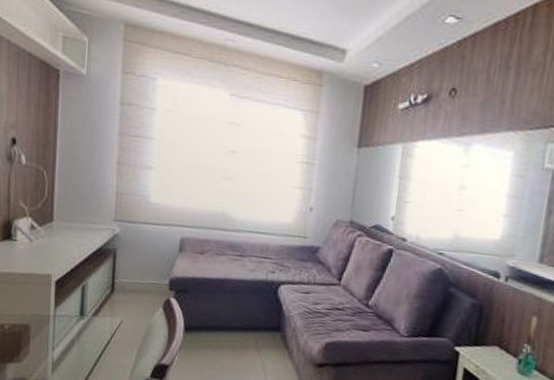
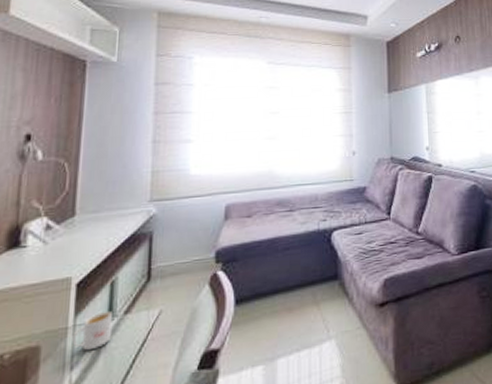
mug: none [53,310,83,339] -> present [72,312,112,351]

